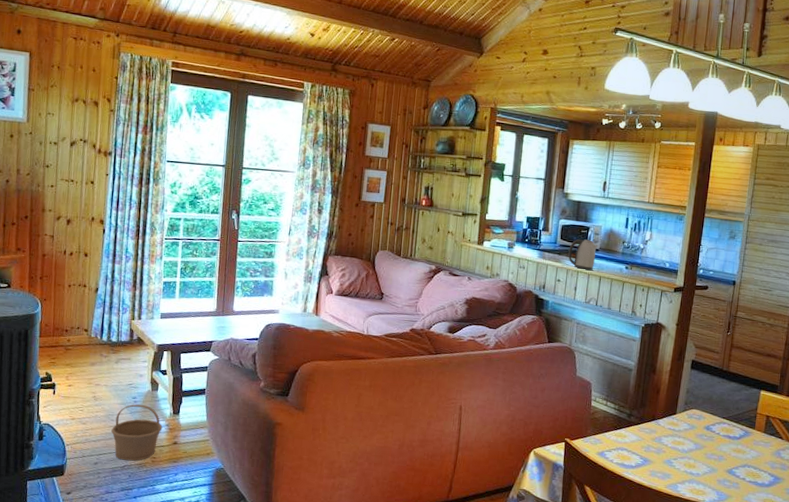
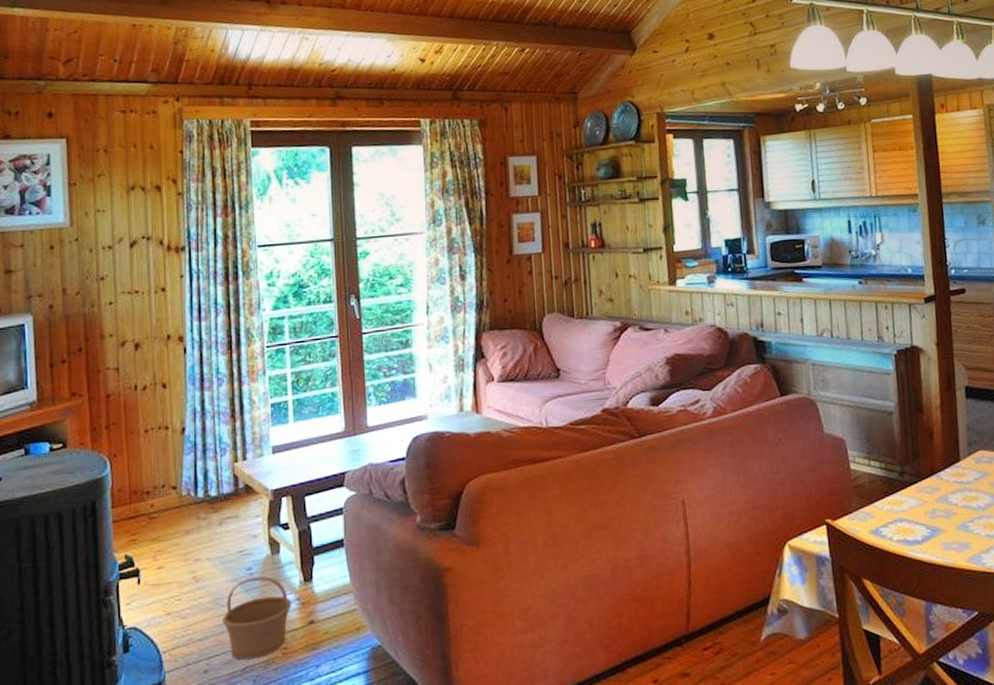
kettle: present [568,239,597,271] -> none [784,255,820,295]

